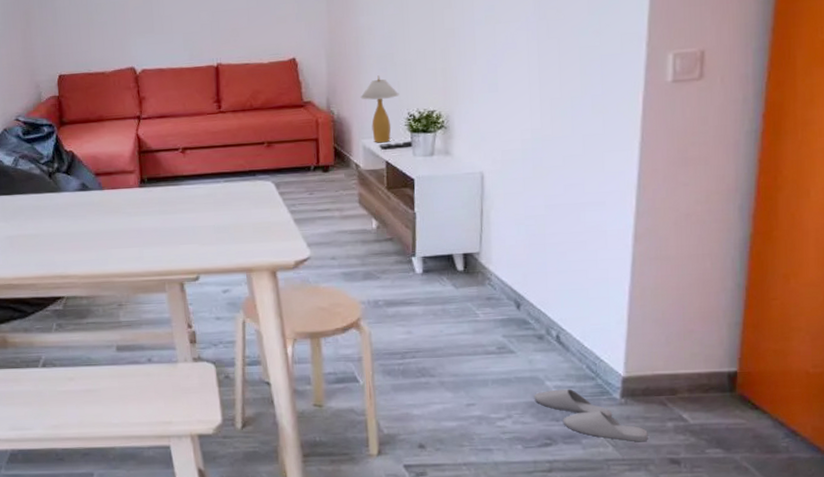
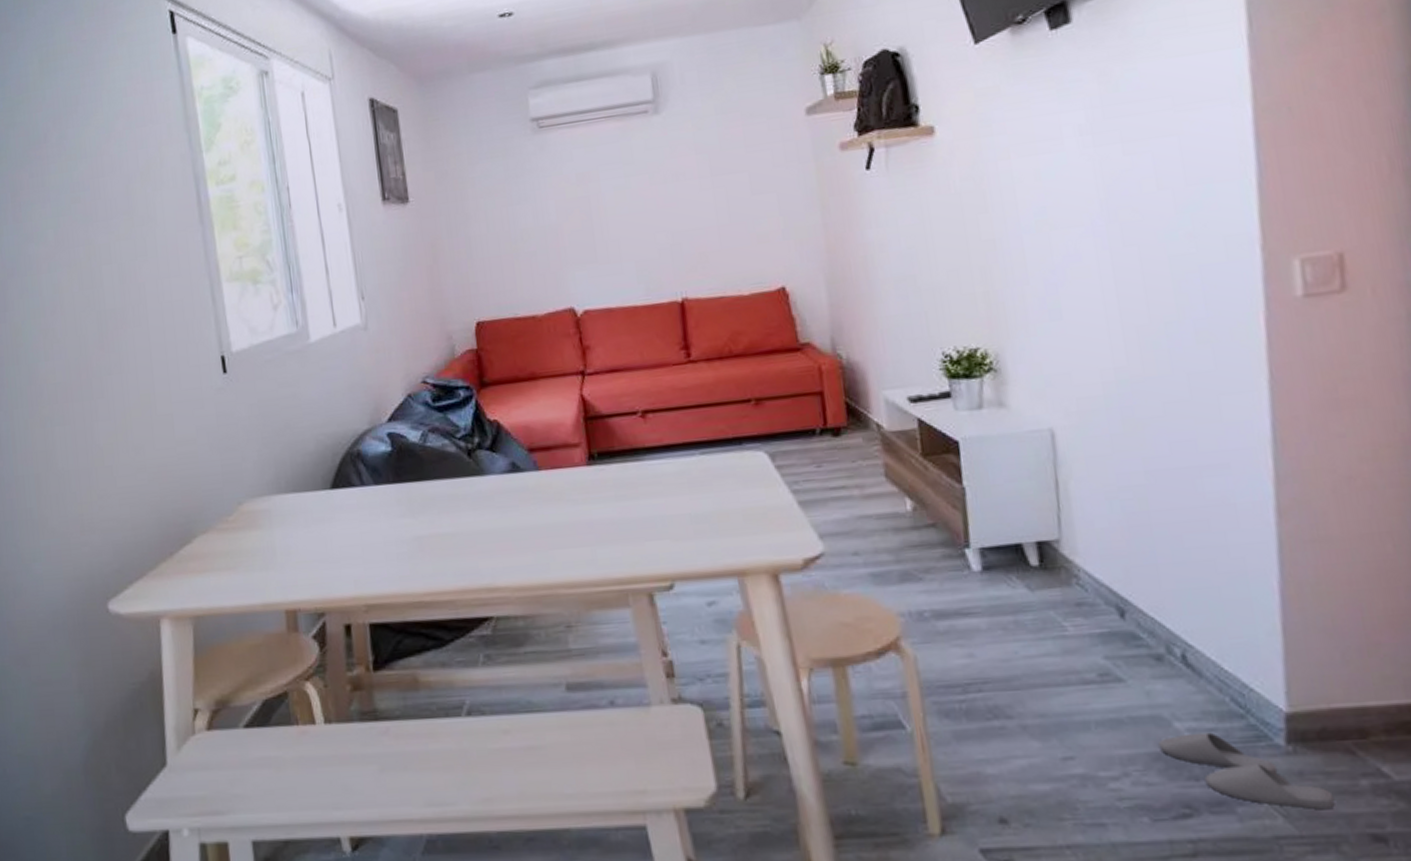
table lamp: present [360,75,399,143] -> none [875,304,929,395]

